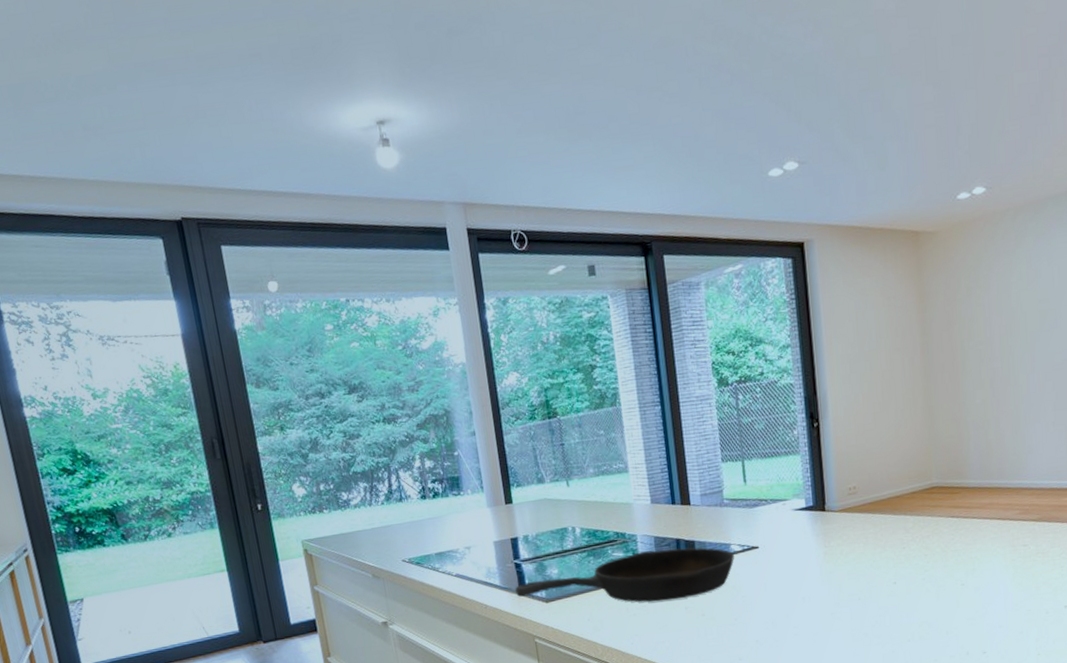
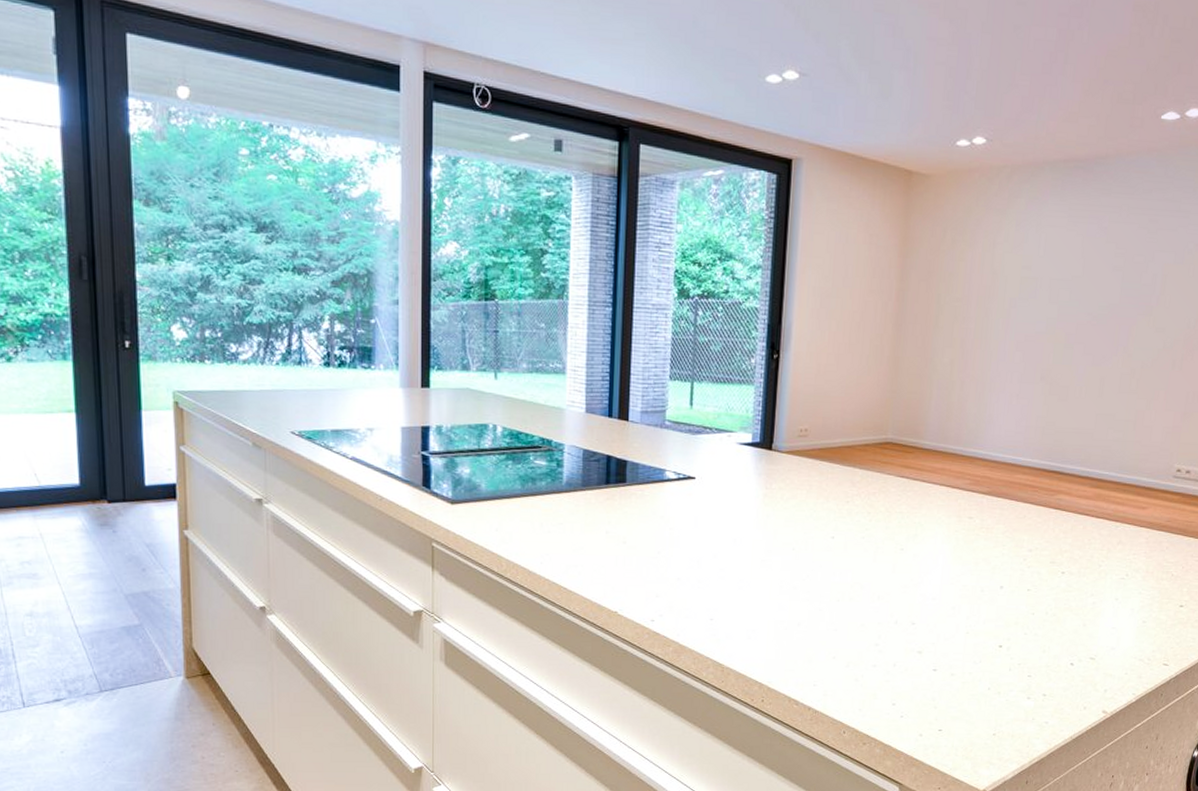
frying pan: present [515,547,734,602] -> none [418,463,667,521]

